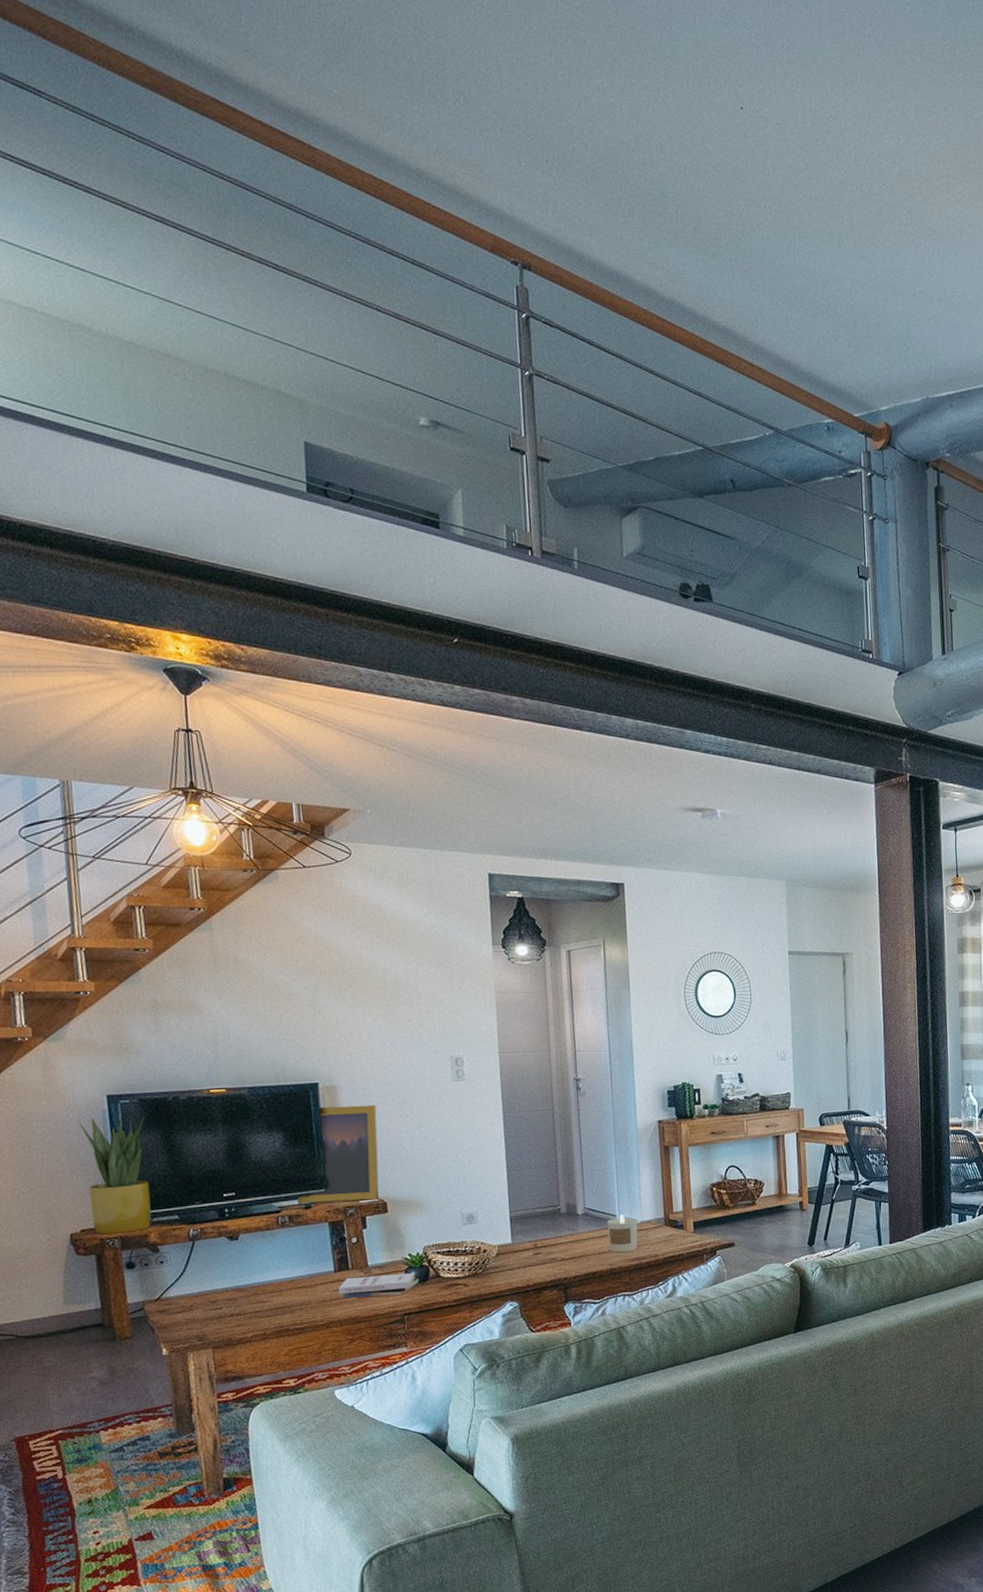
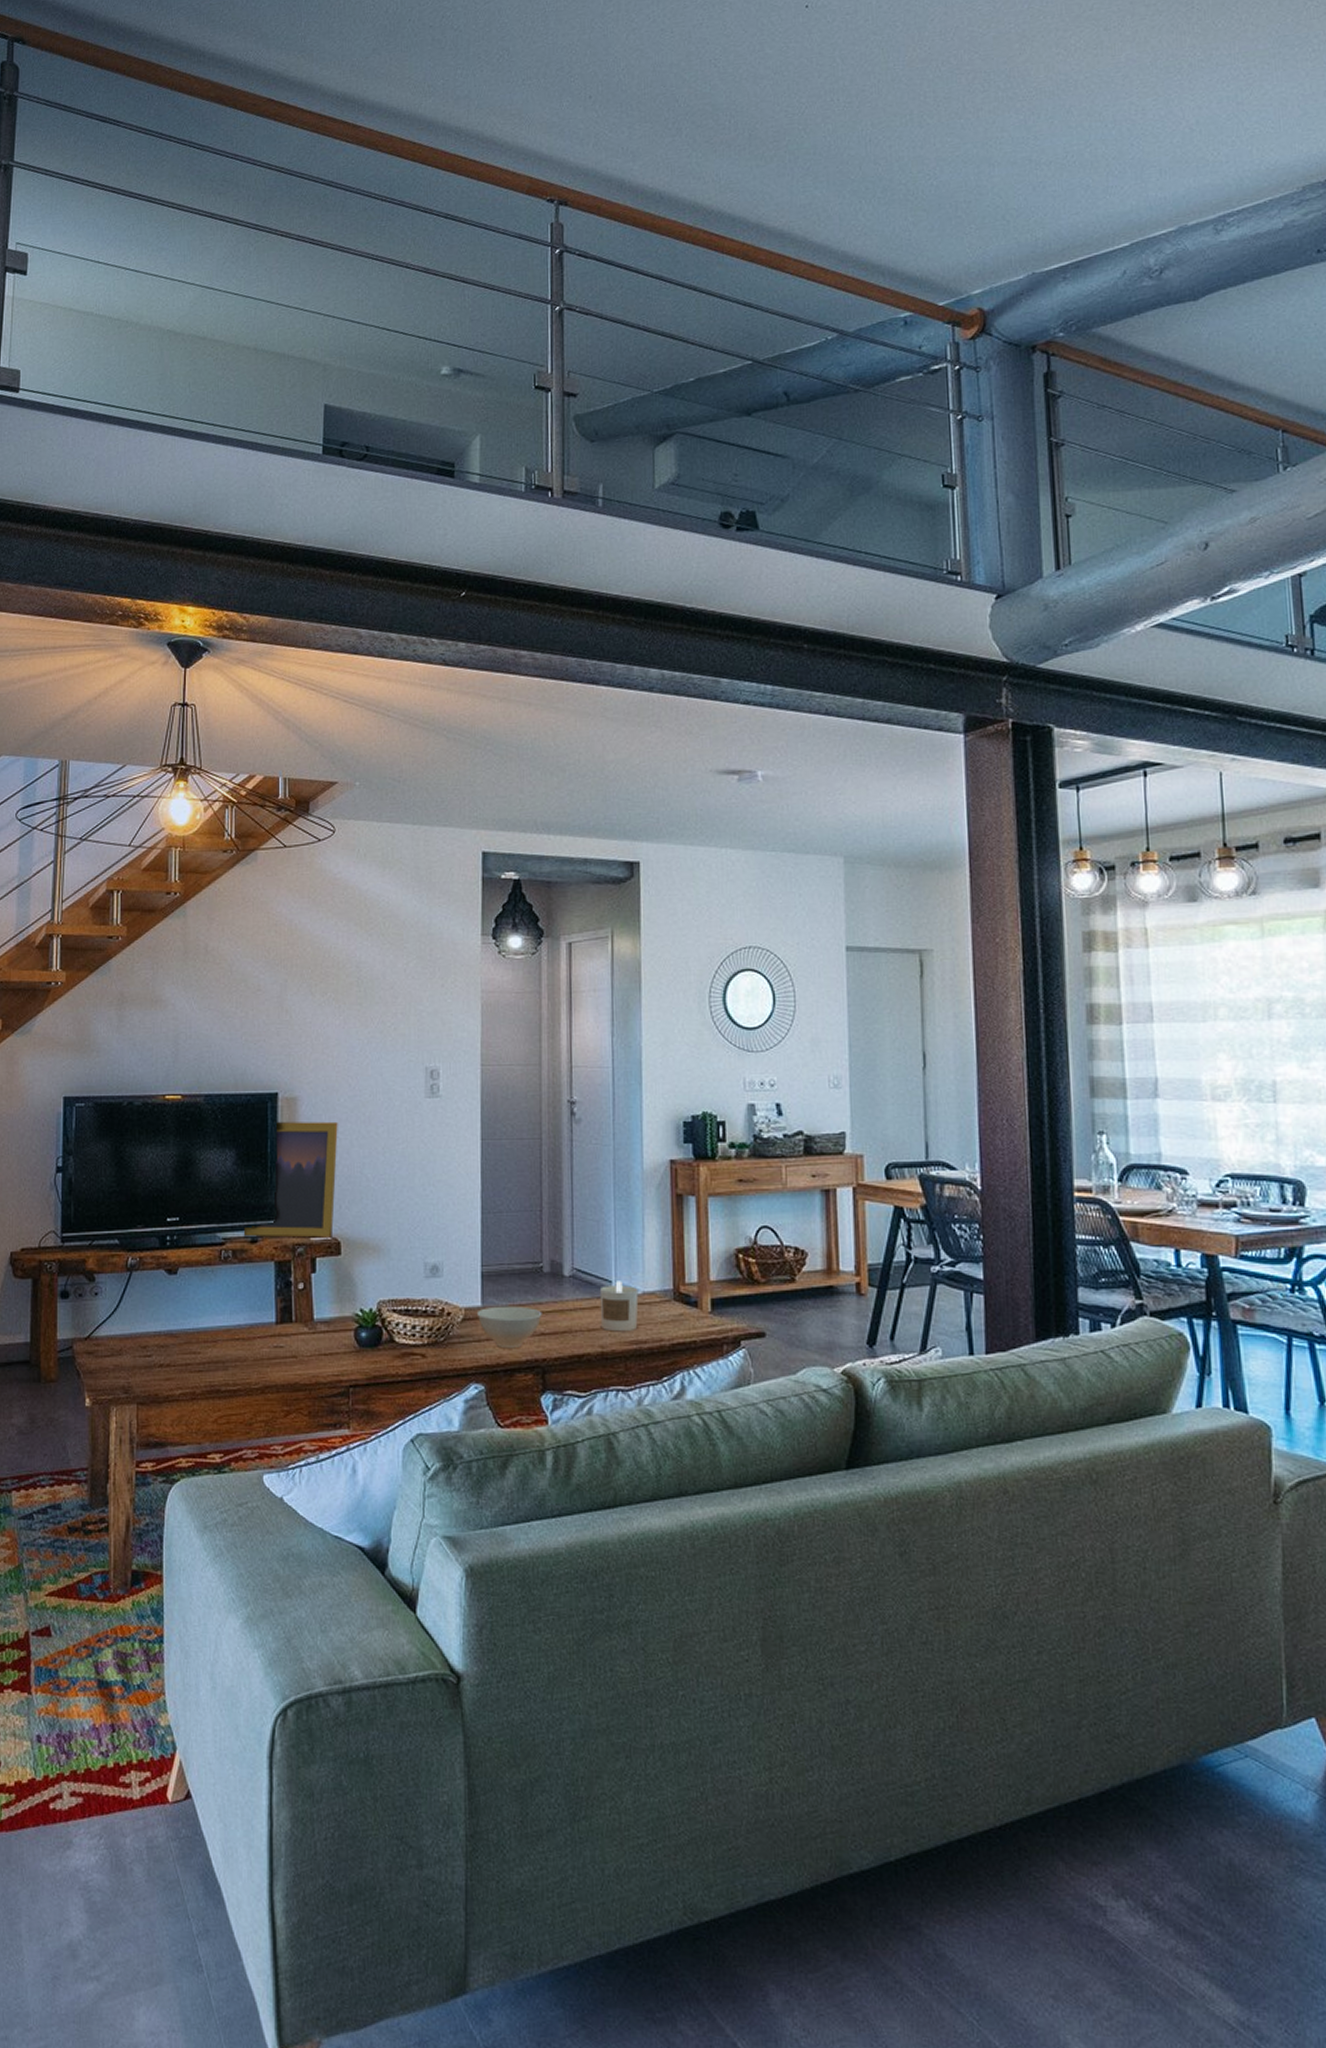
planter: present [77,1115,152,1235] -> none [32,1121,99,1257]
books: present [338,1273,419,1299] -> none [278,1332,370,1362]
bowl: none [508,1240,562,1274] -> present [476,1306,542,1349]

